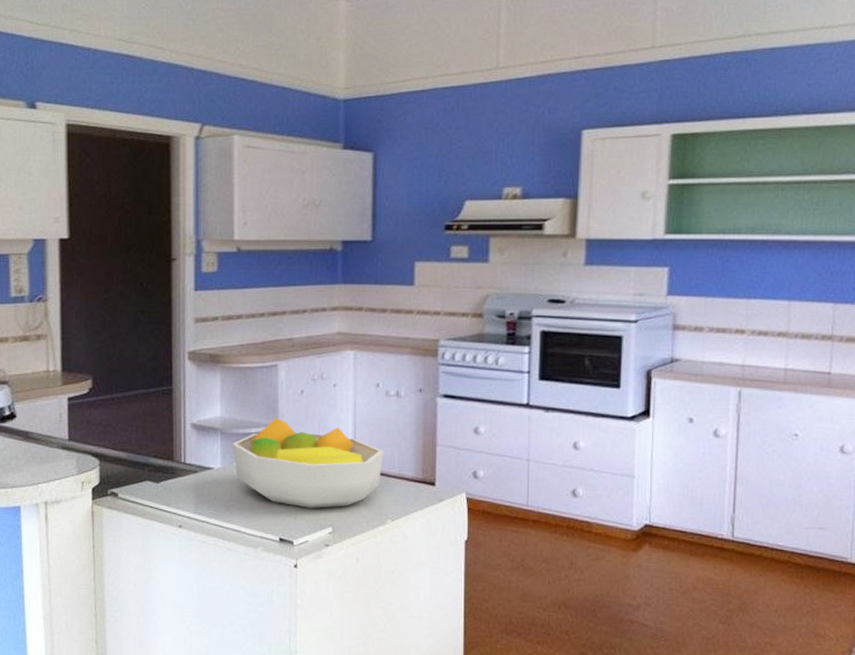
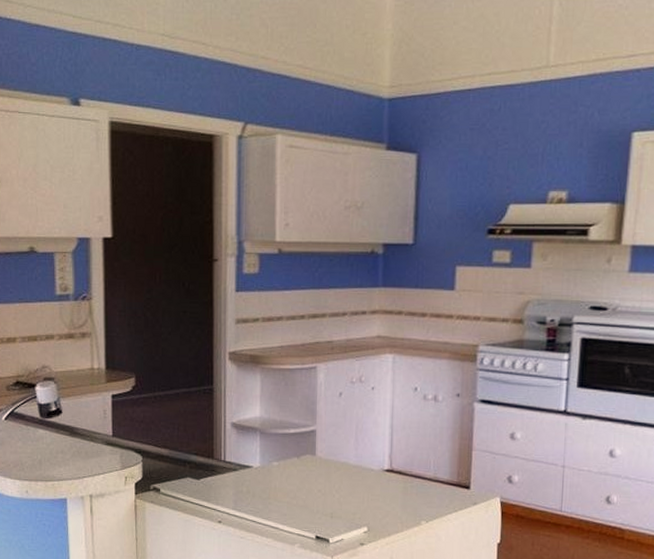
fruit bowl: present [232,417,384,508] -> none [271,418,420,508]

